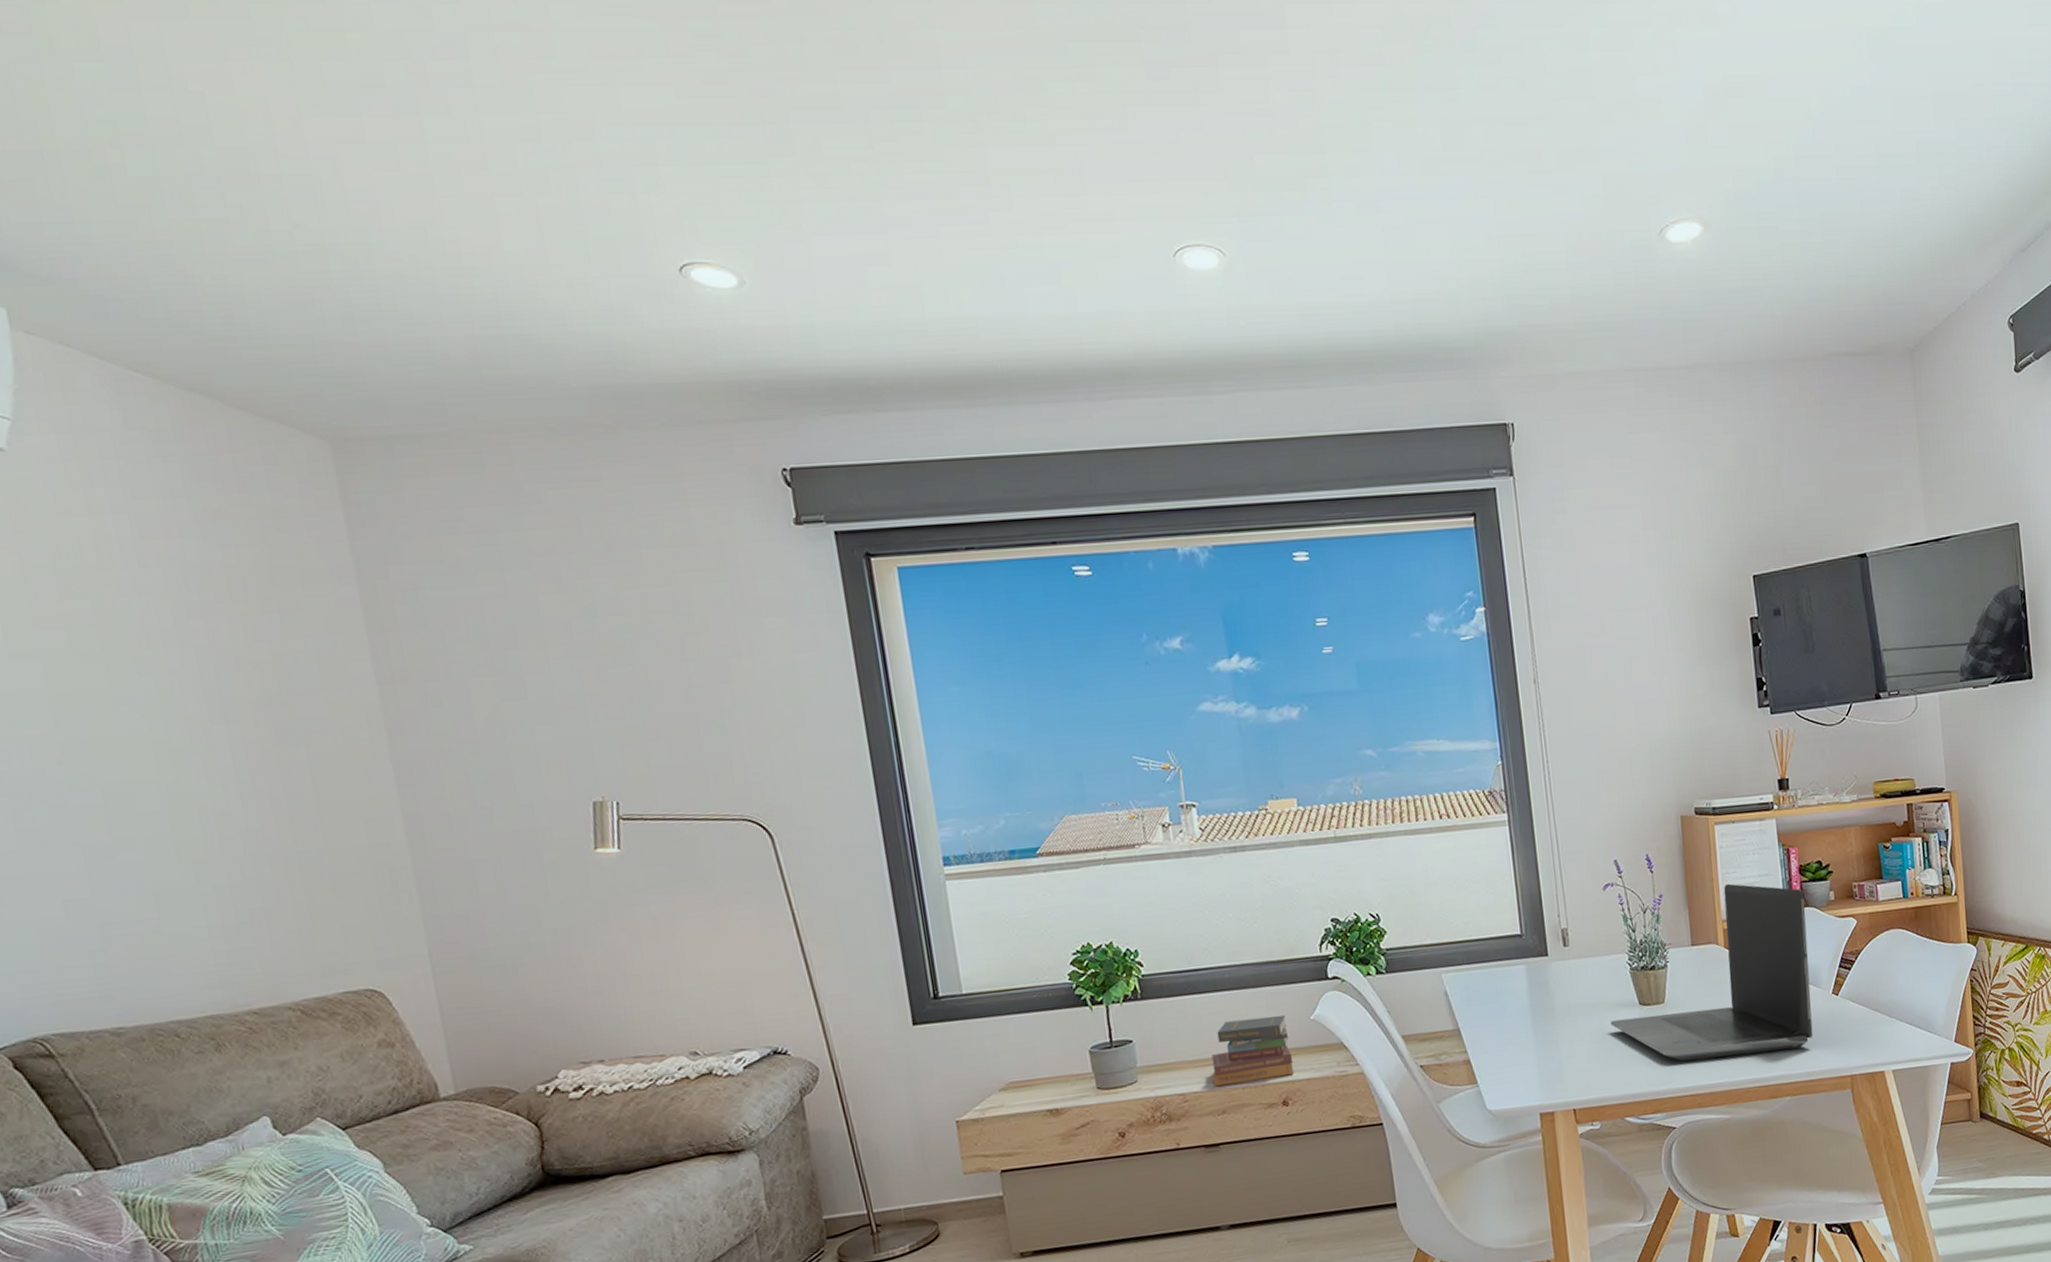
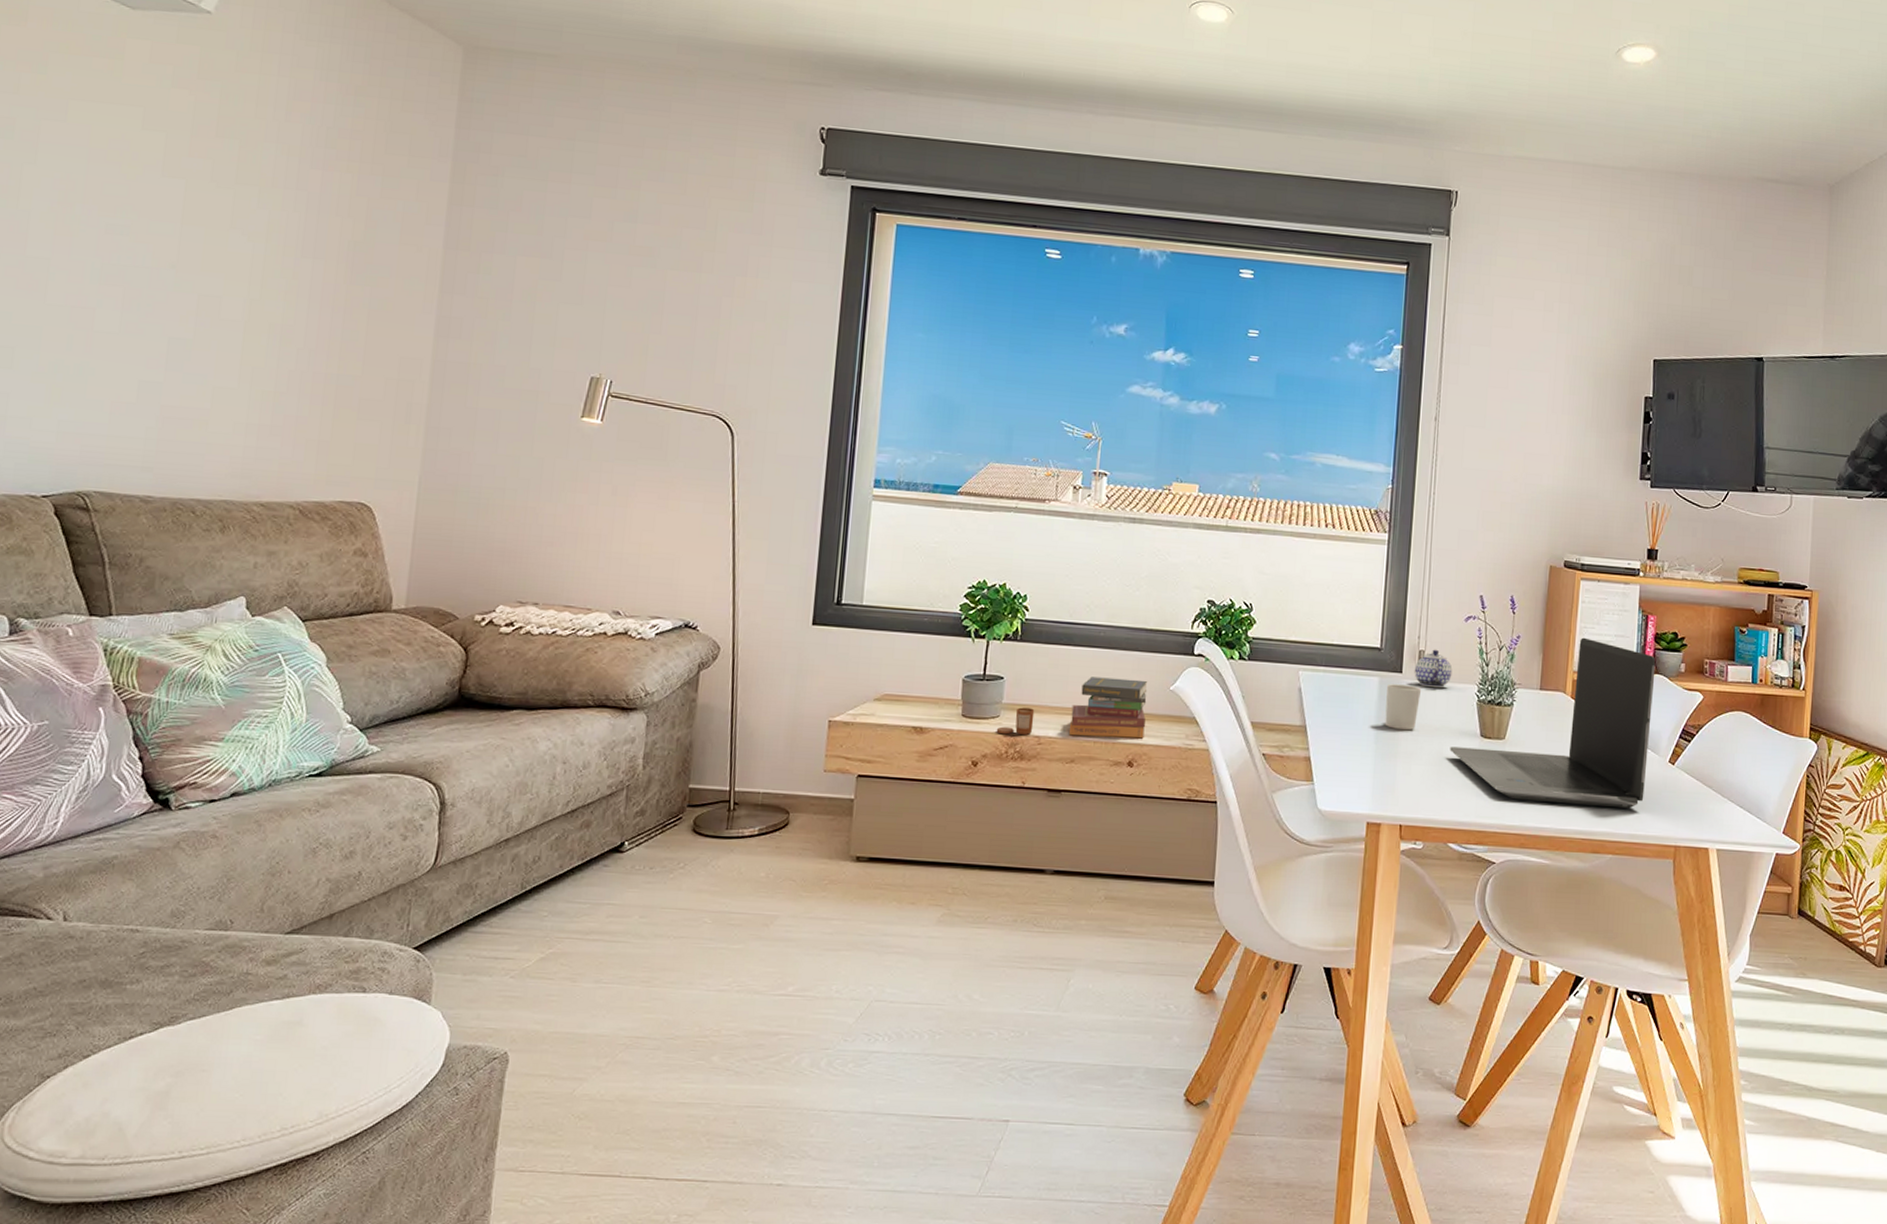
candle: none [1137,1066,1176,1100] -> present [996,707,1035,735]
mug: none [1535,966,1572,1015] -> present [1385,684,1421,730]
teapot: none [1559,924,1600,966] -> present [1414,649,1453,689]

